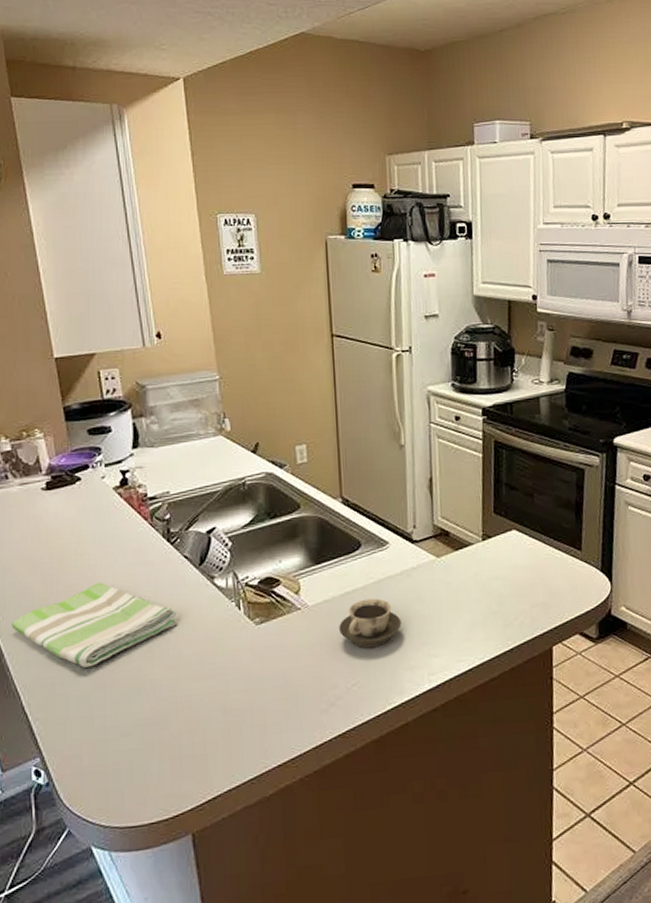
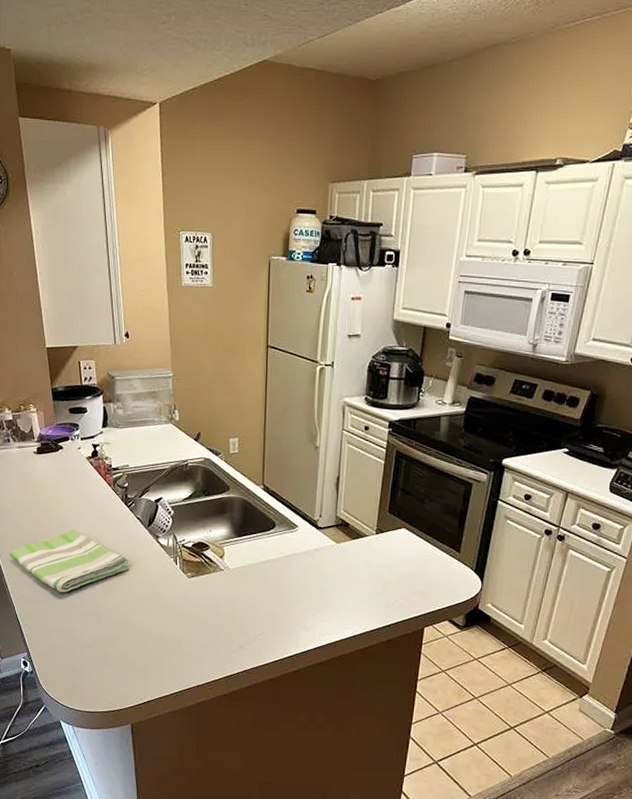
cup: present [339,598,402,649] -> none [252,569,302,608]

